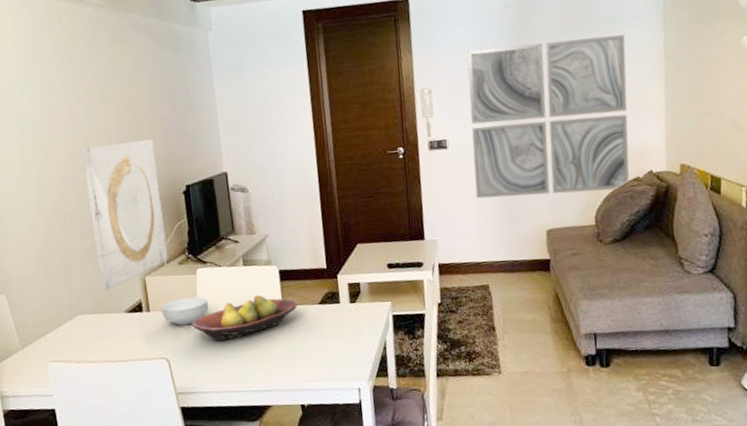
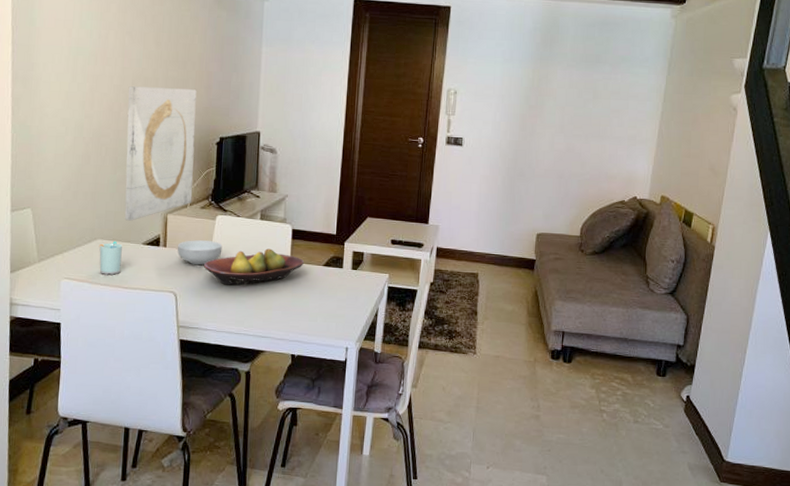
cup: none [80,313,107,351] -> present [98,241,122,275]
wall art: present [467,34,630,199] -> none [480,63,632,208]

